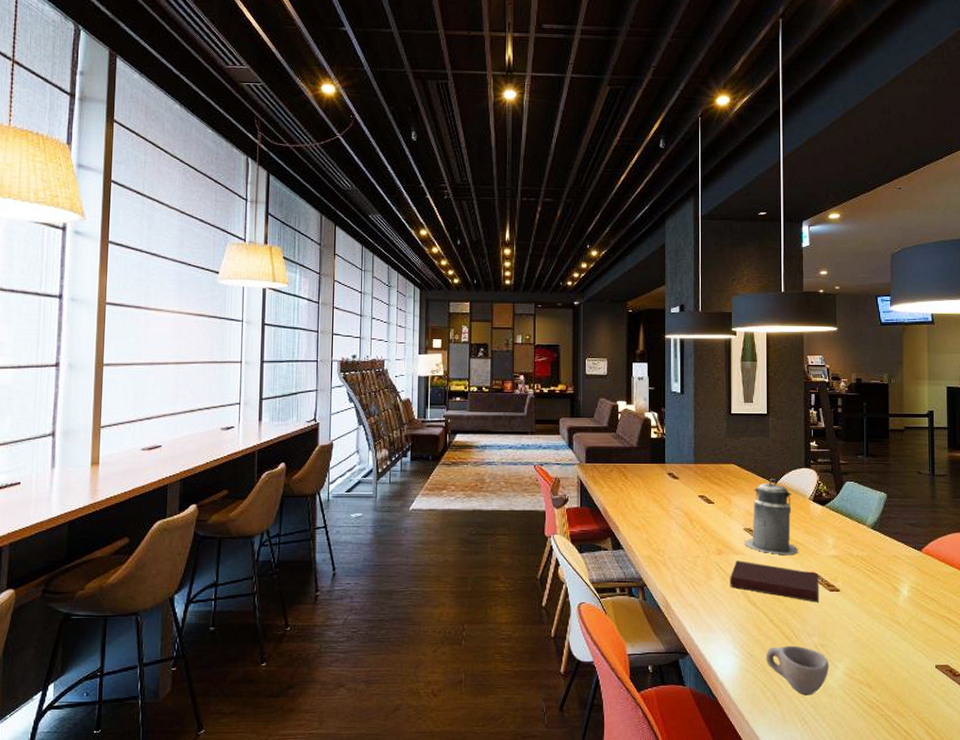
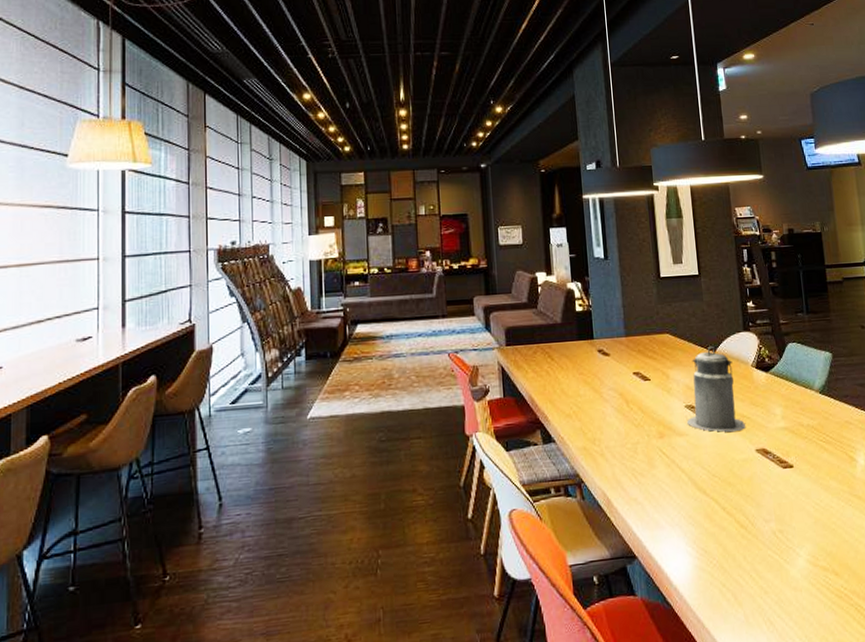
notebook: present [730,560,819,603] -> none [674,442,773,483]
cup: present [765,645,829,695] -> none [721,534,791,592]

